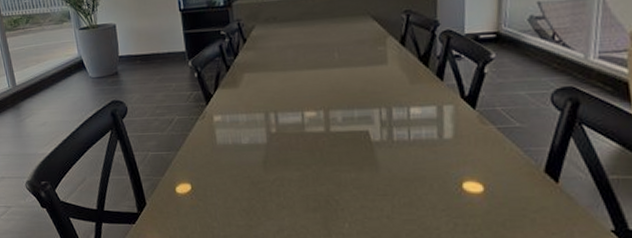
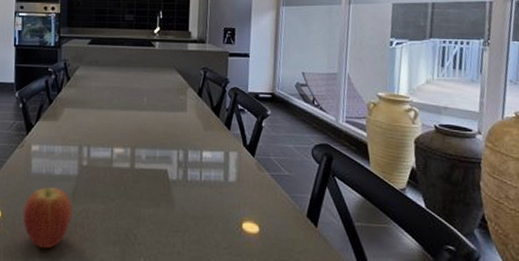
fruit: none [213,156,267,219] -> present [22,186,73,249]

